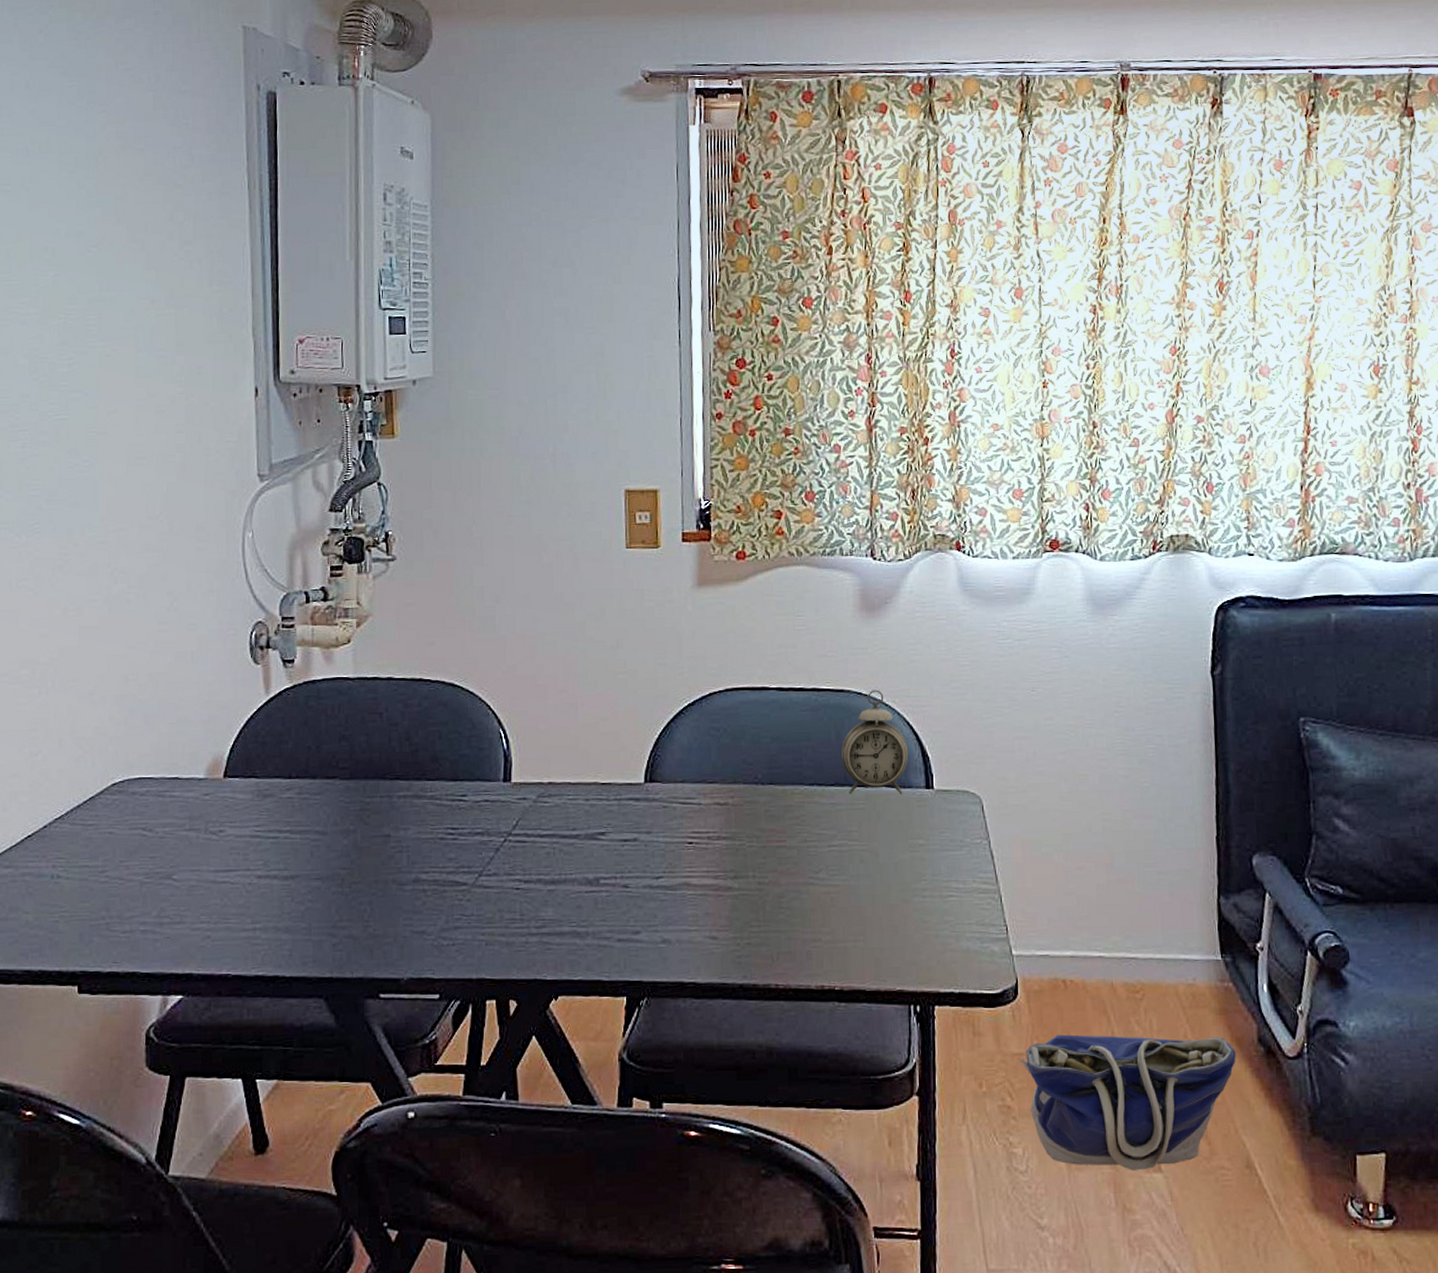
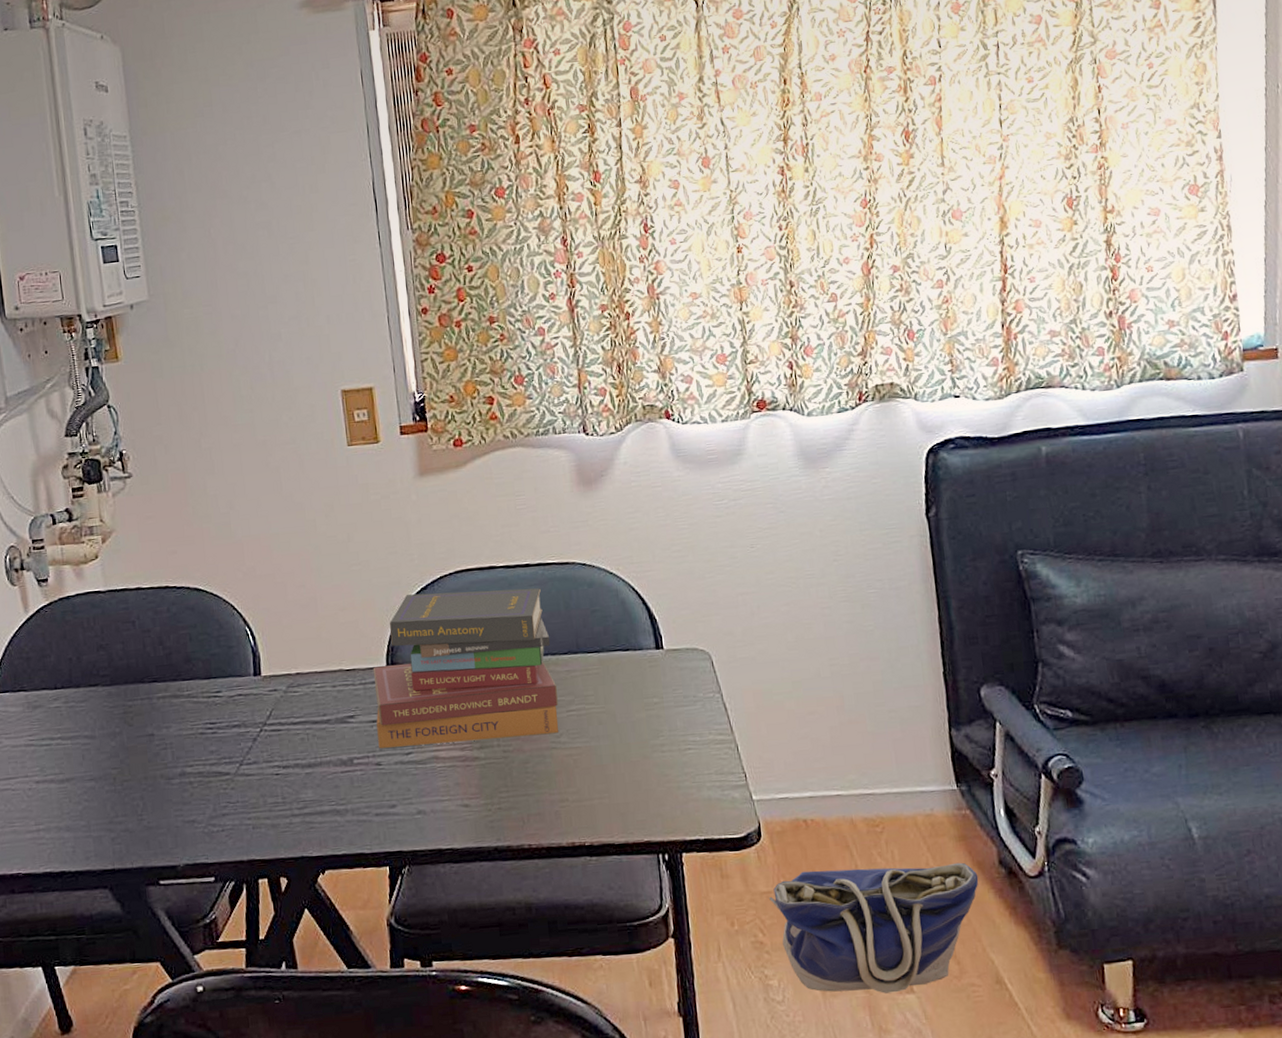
books: none [628,710,820,869] -> present [373,588,558,748]
alarm clock: present [840,690,909,795] -> none [571,559,637,660]

